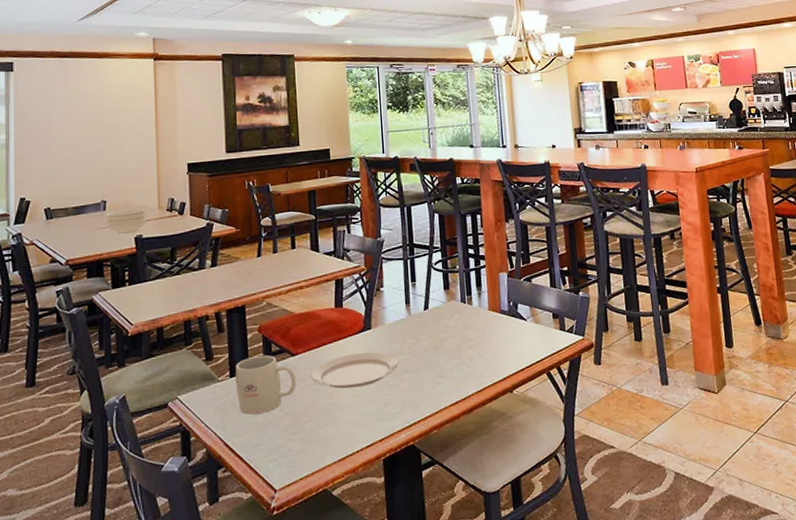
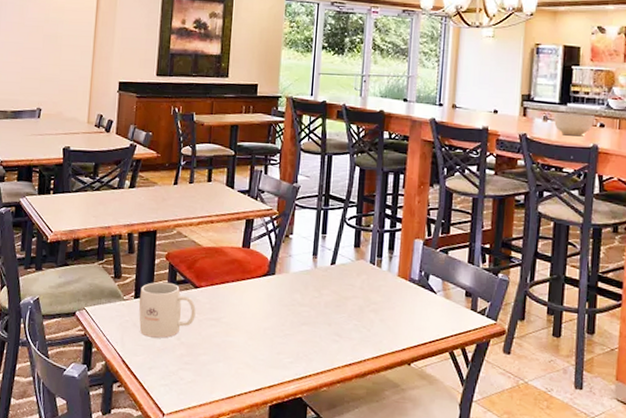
bowl: present [105,209,147,234] -> none [39,120,76,143]
plate: present [311,352,399,389] -> none [211,296,298,331]
bowl: none [605,138,640,160] -> present [554,112,596,137]

